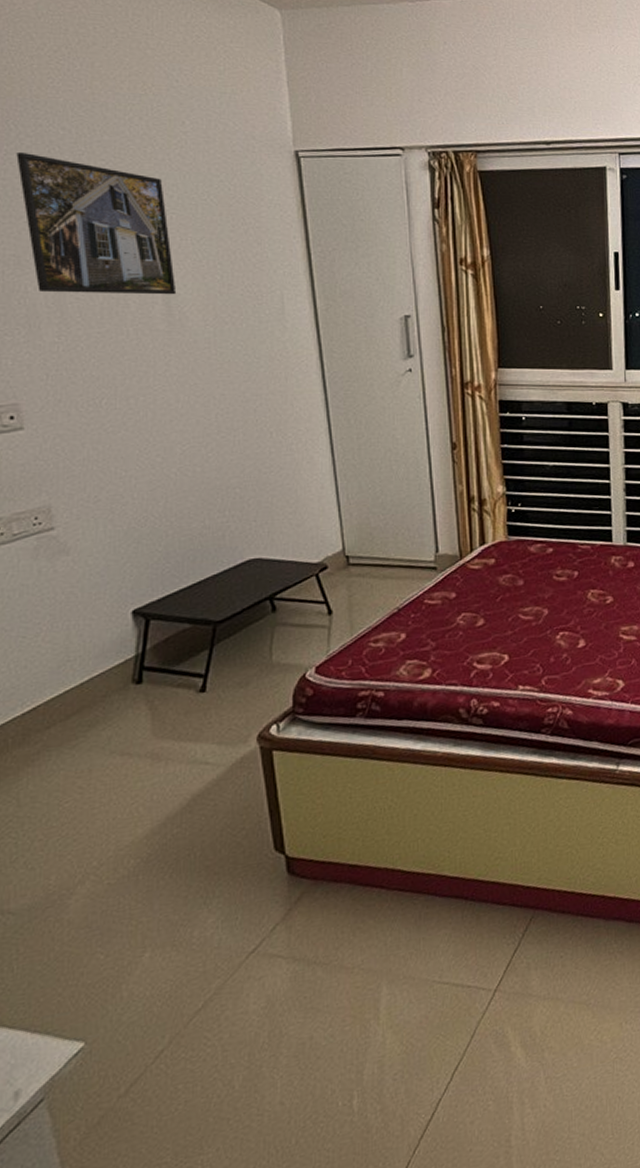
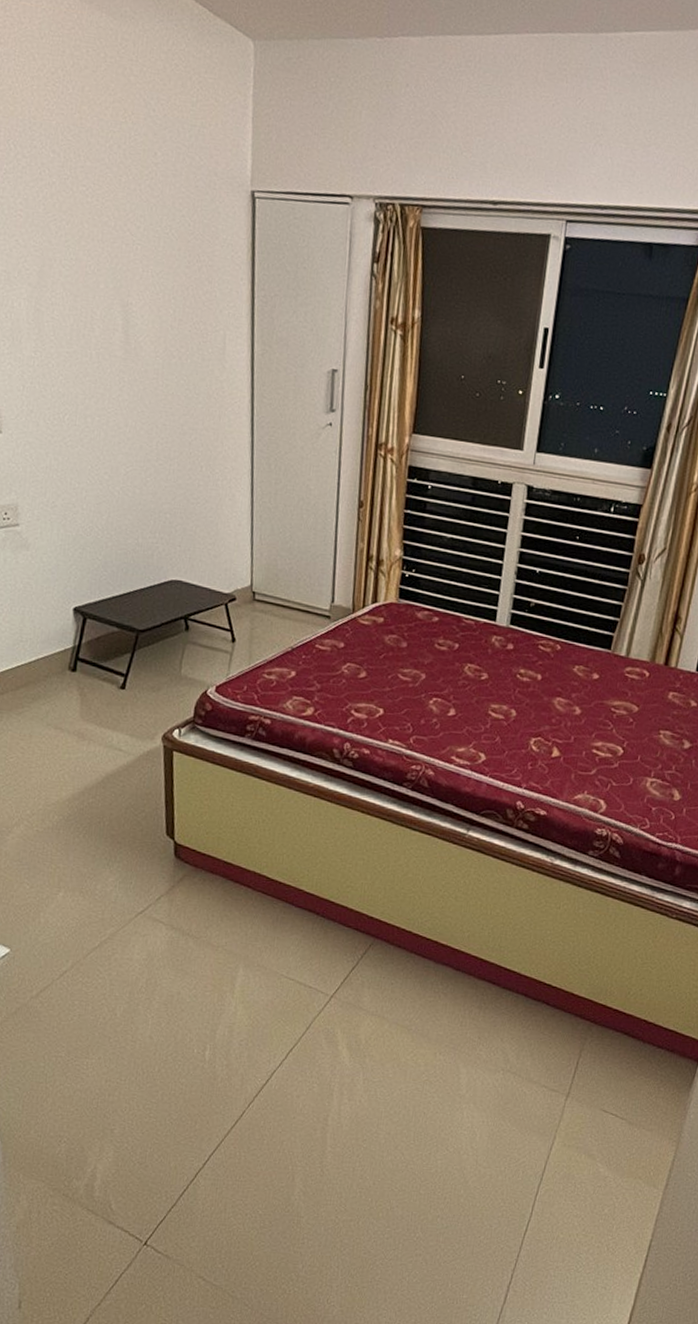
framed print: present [16,151,177,295] -> none [13,171,135,325]

